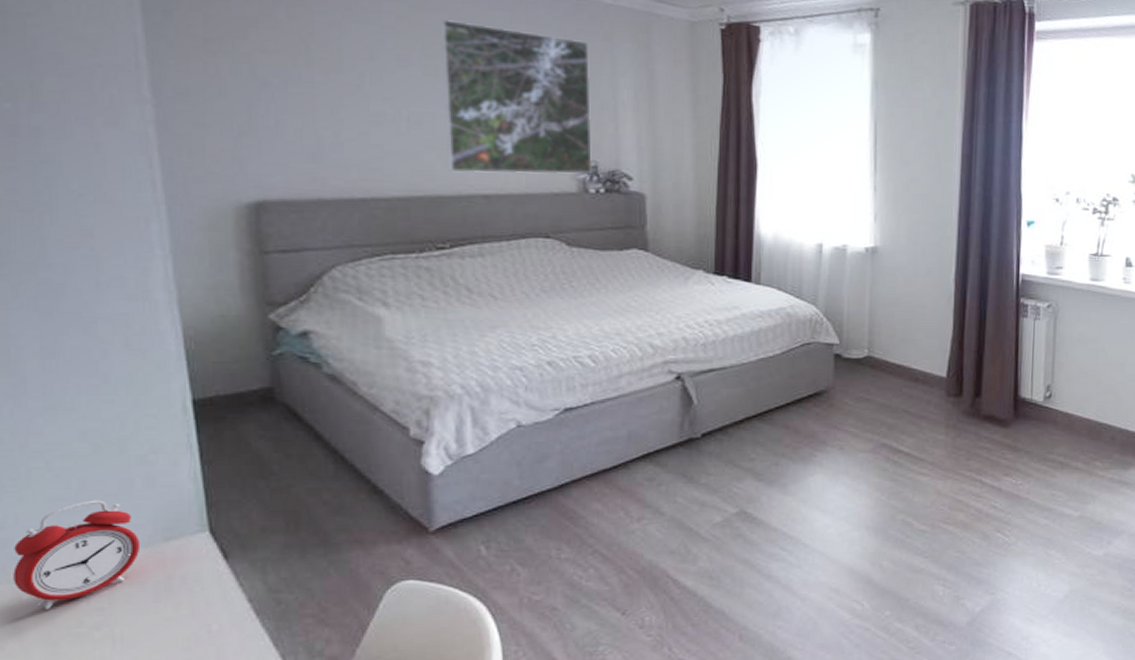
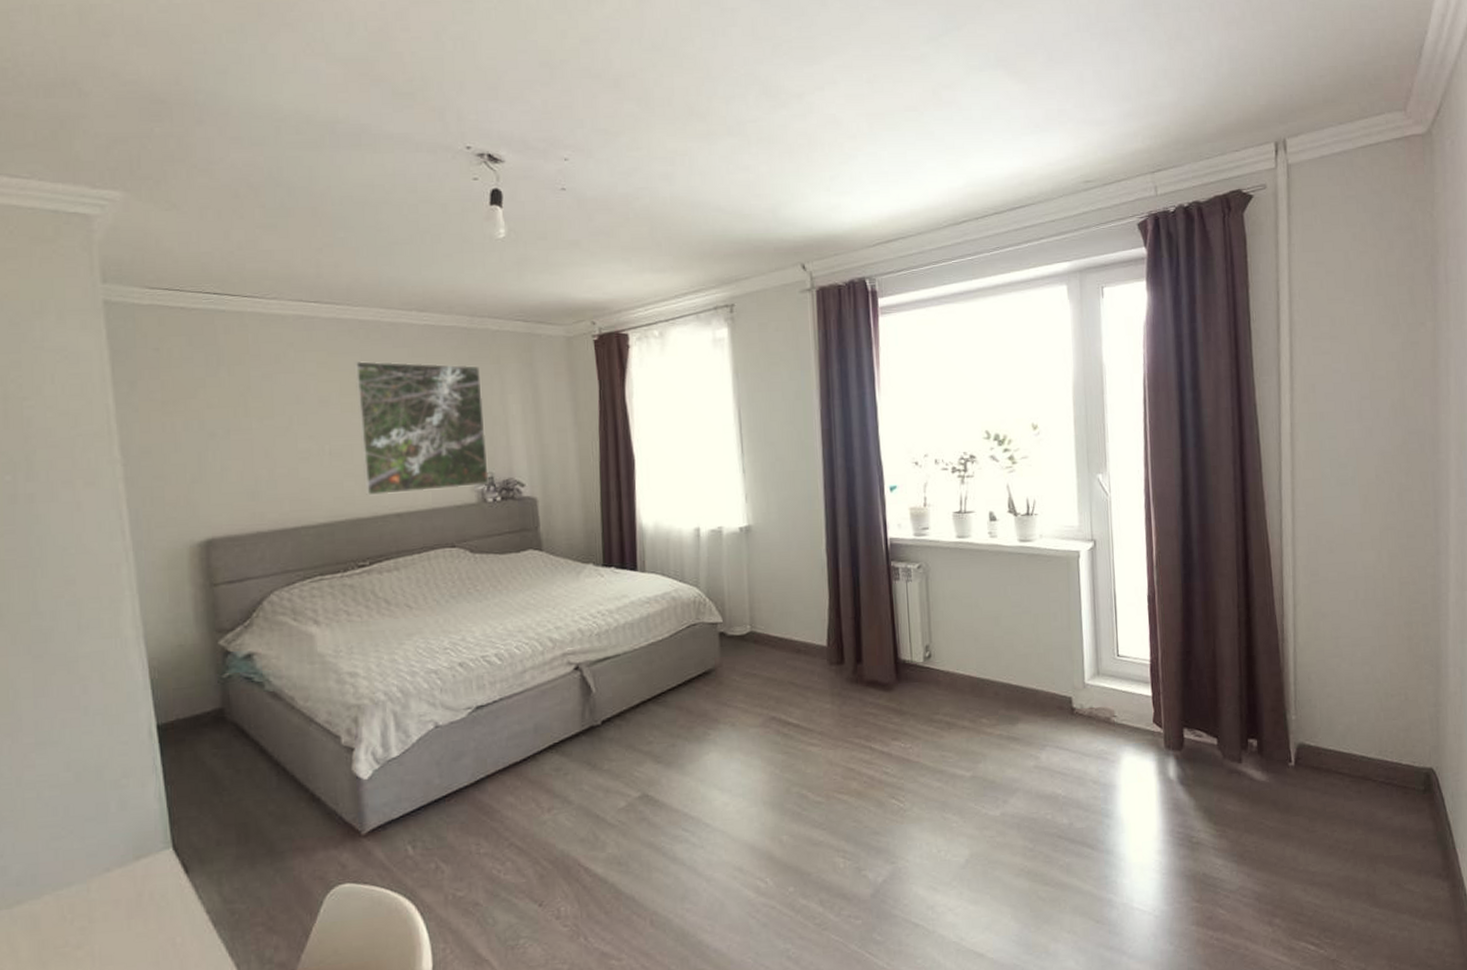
alarm clock: present [13,500,141,610] -> none [10,824,115,932]

